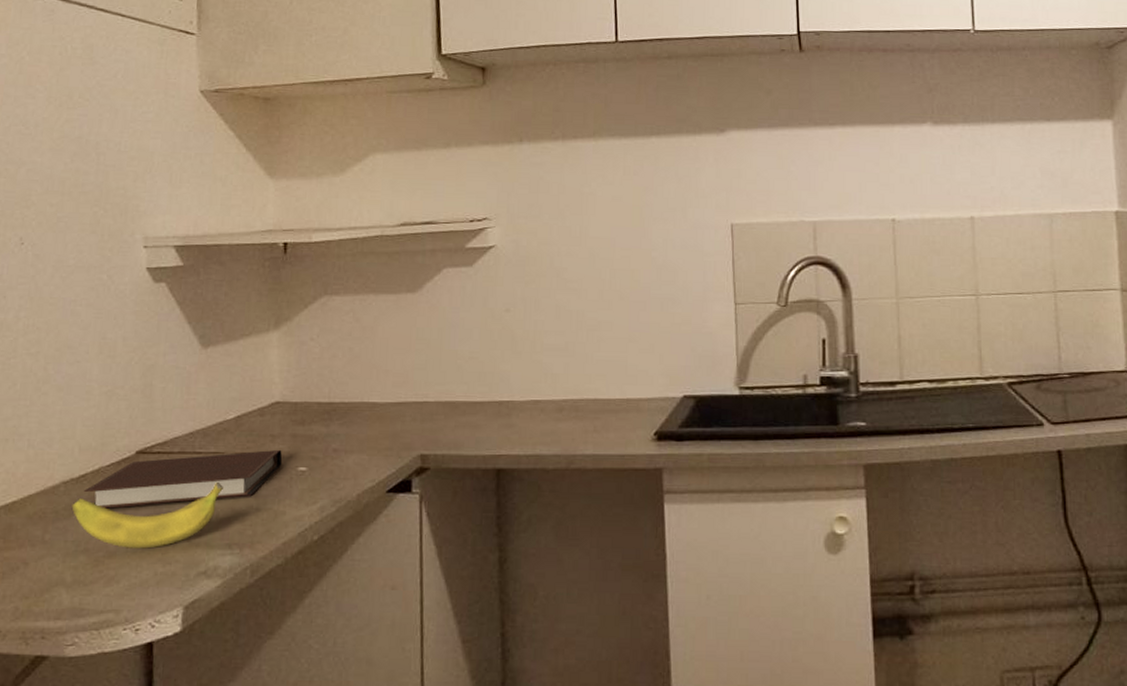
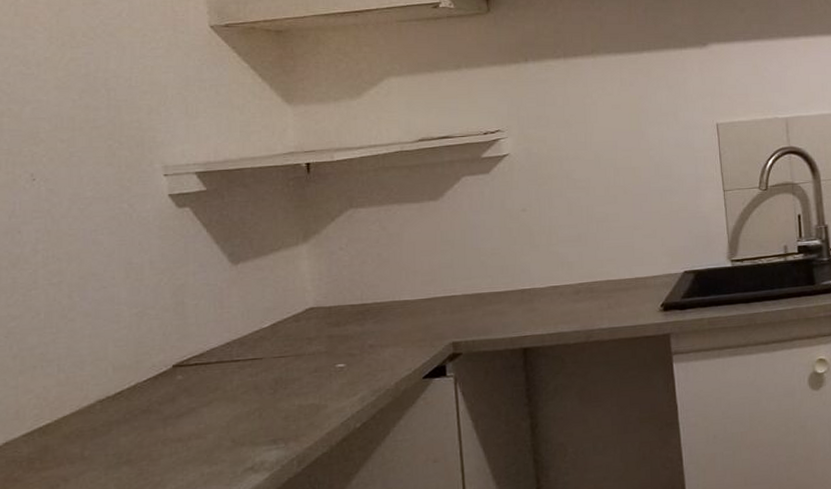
banana: present [71,481,225,549] -> none [110,385,265,455]
notebook: present [84,449,283,509] -> none [122,350,321,421]

